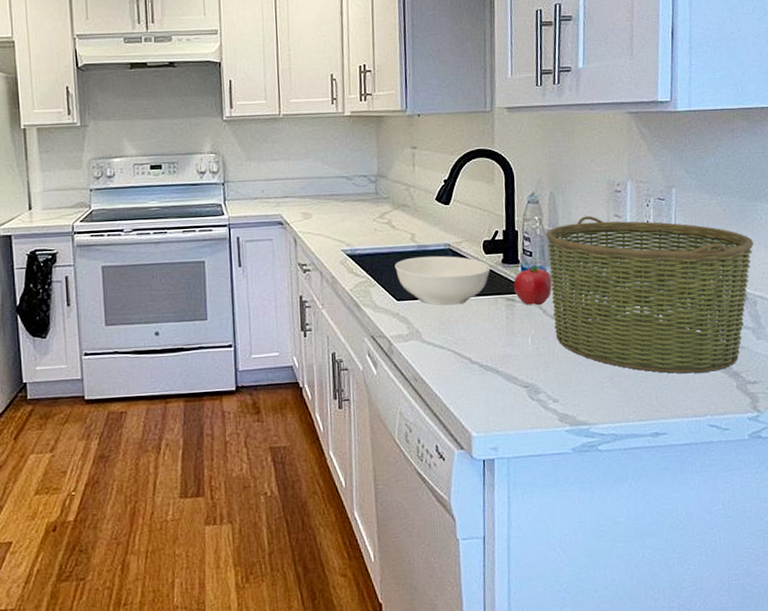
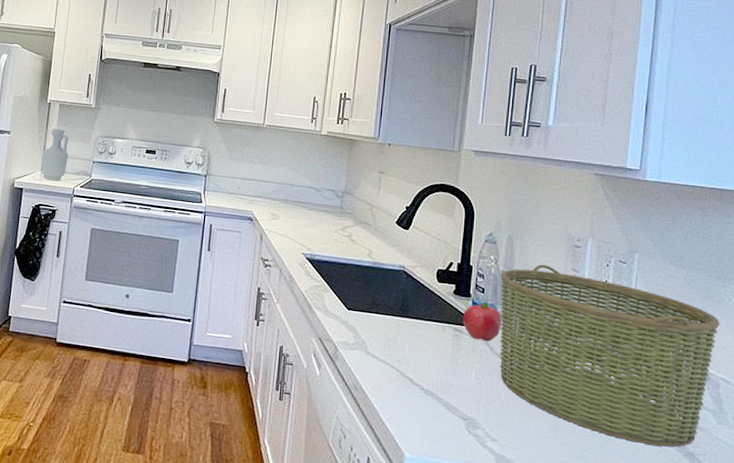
ceramic jug: none [26,158,60,221] -> present [41,128,69,181]
bowl: present [394,255,491,306] -> none [349,272,442,325]

